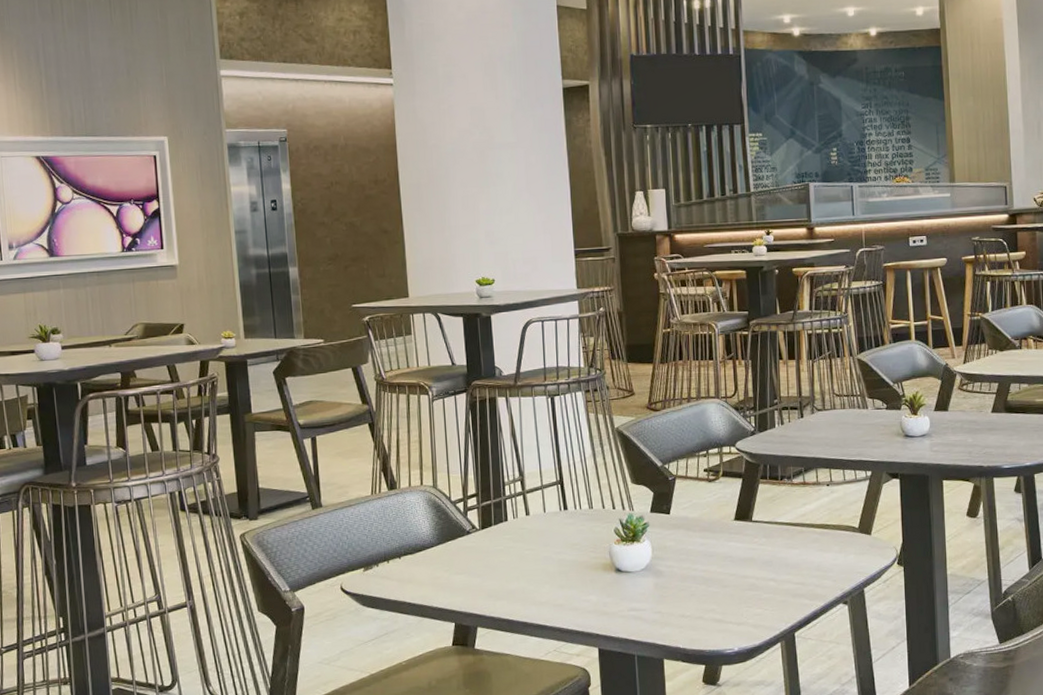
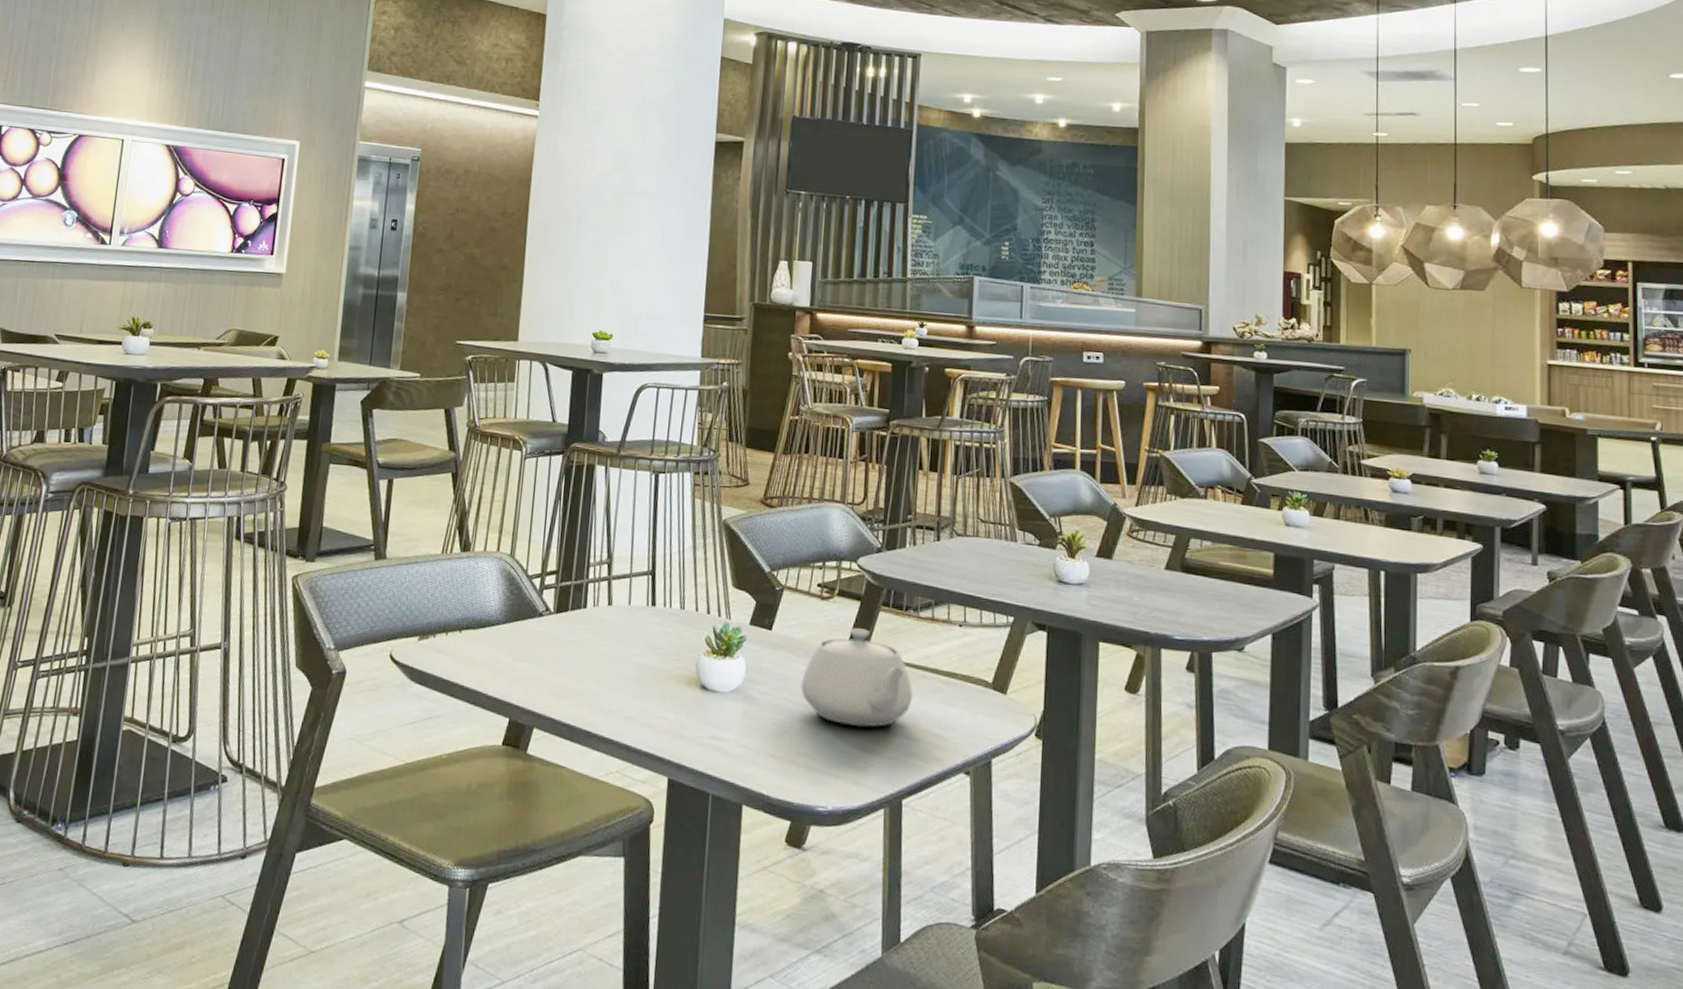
teapot: none [700,500,795,581] -> present [801,628,913,727]

